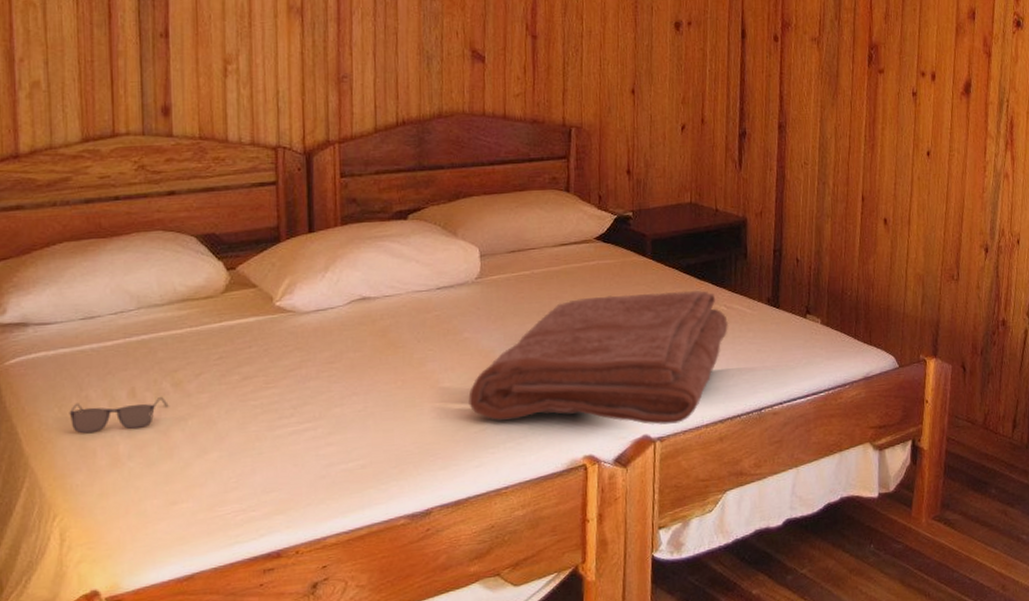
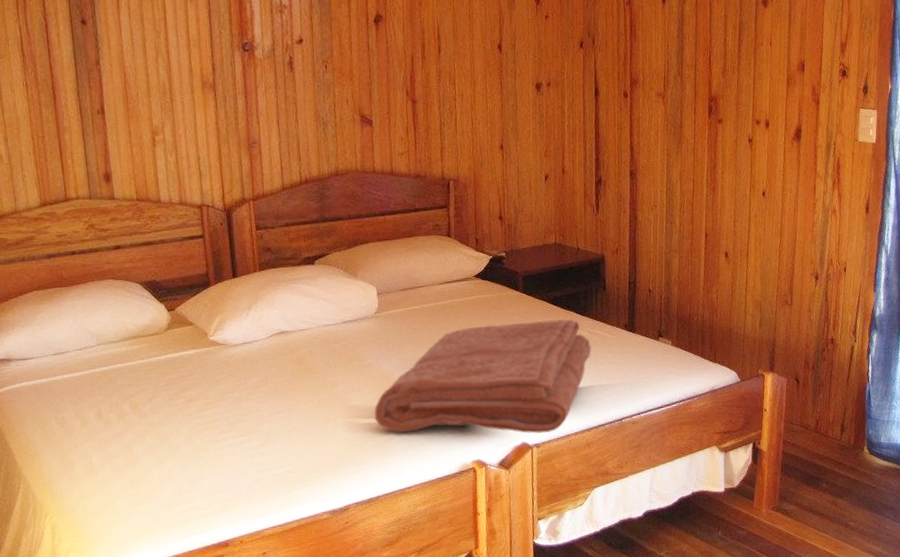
eyeglasses: present [69,396,169,434] -> none [50,416,129,449]

